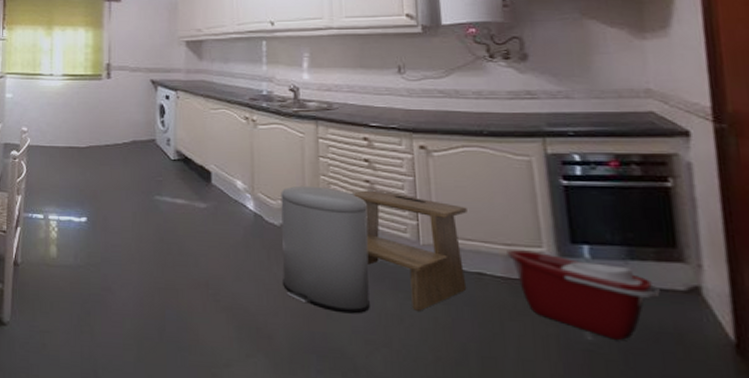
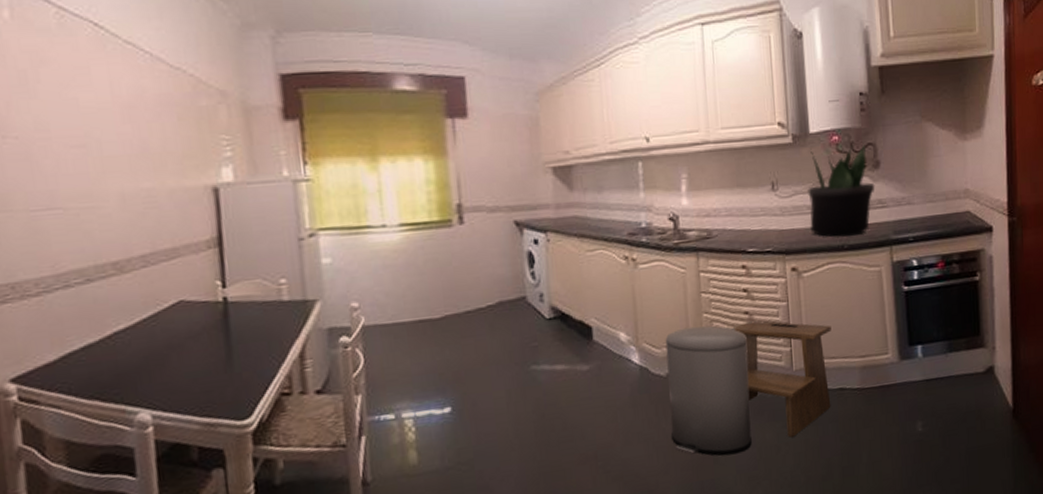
planter: none [439,37,522,122] -> present [808,144,875,237]
bucket: present [506,250,660,341] -> none [862,358,968,427]

